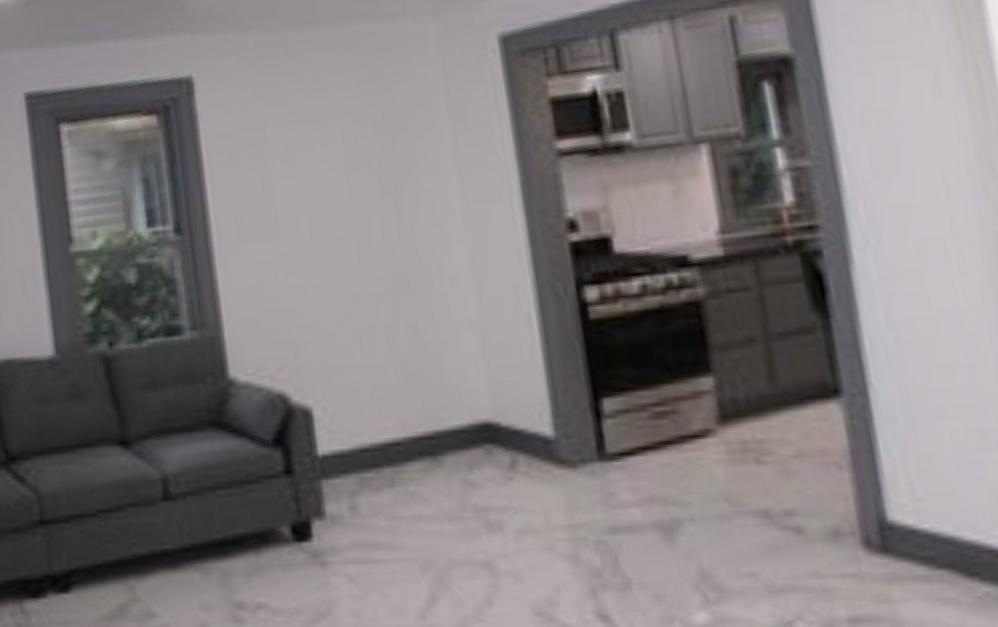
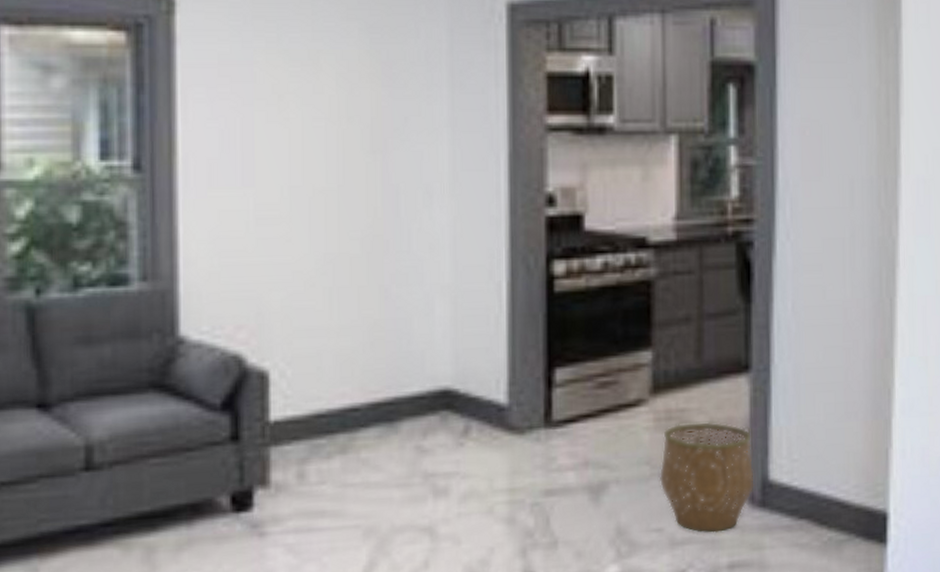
basket: none [740,453,869,581] -> present [659,421,754,533]

